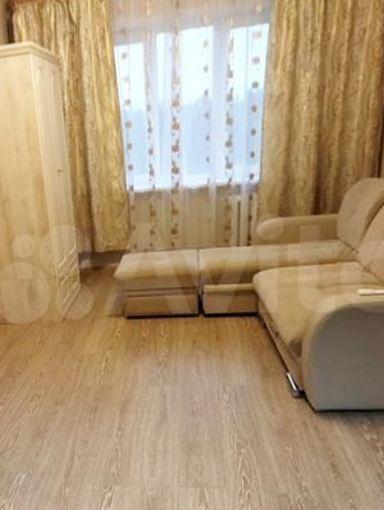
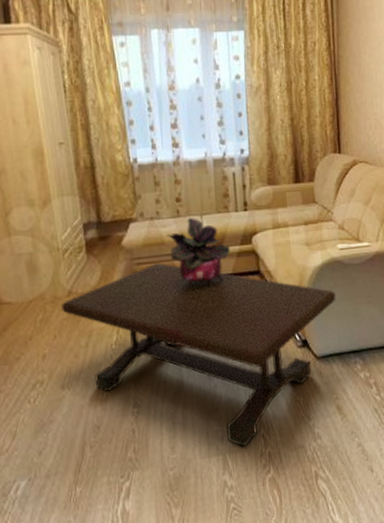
coffee table: none [57,297,347,485] -> present [61,263,336,447]
potted plant: none [160,250,228,323] -> present [167,217,231,287]

